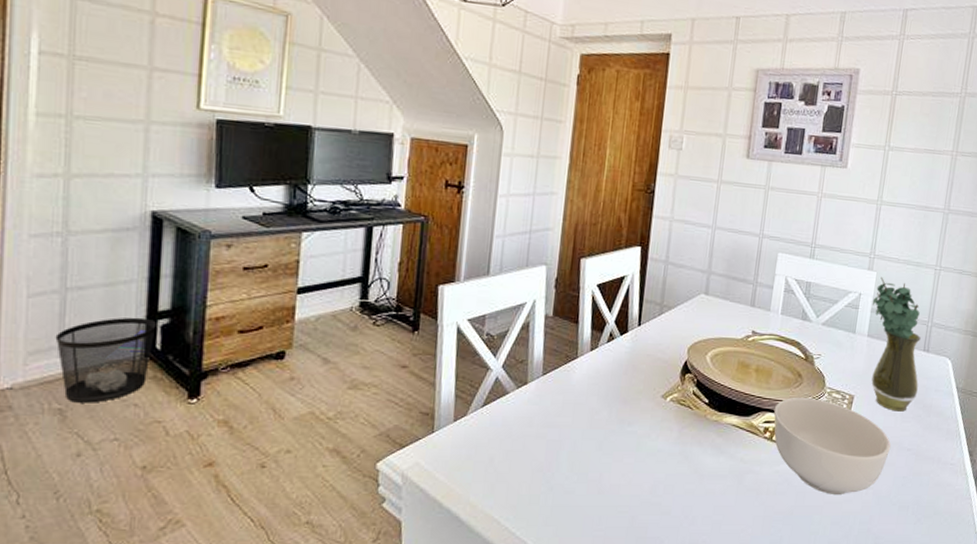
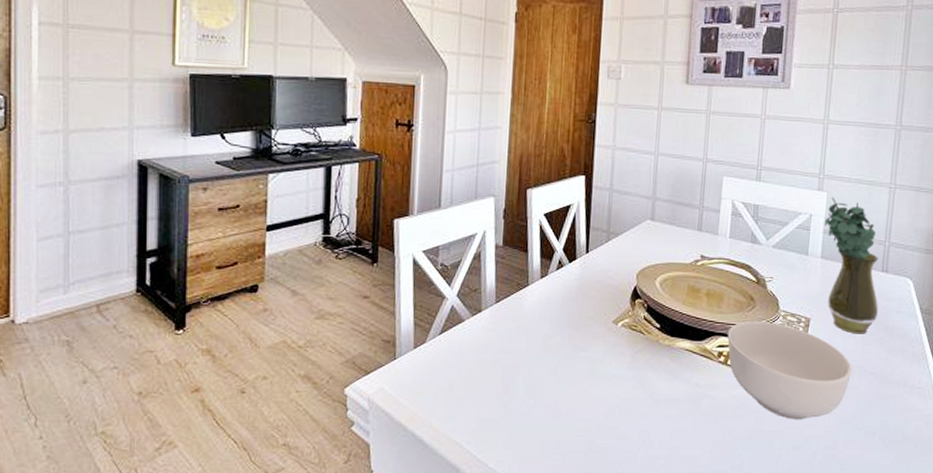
waste bin: present [55,317,157,403] -> none [61,256,146,335]

